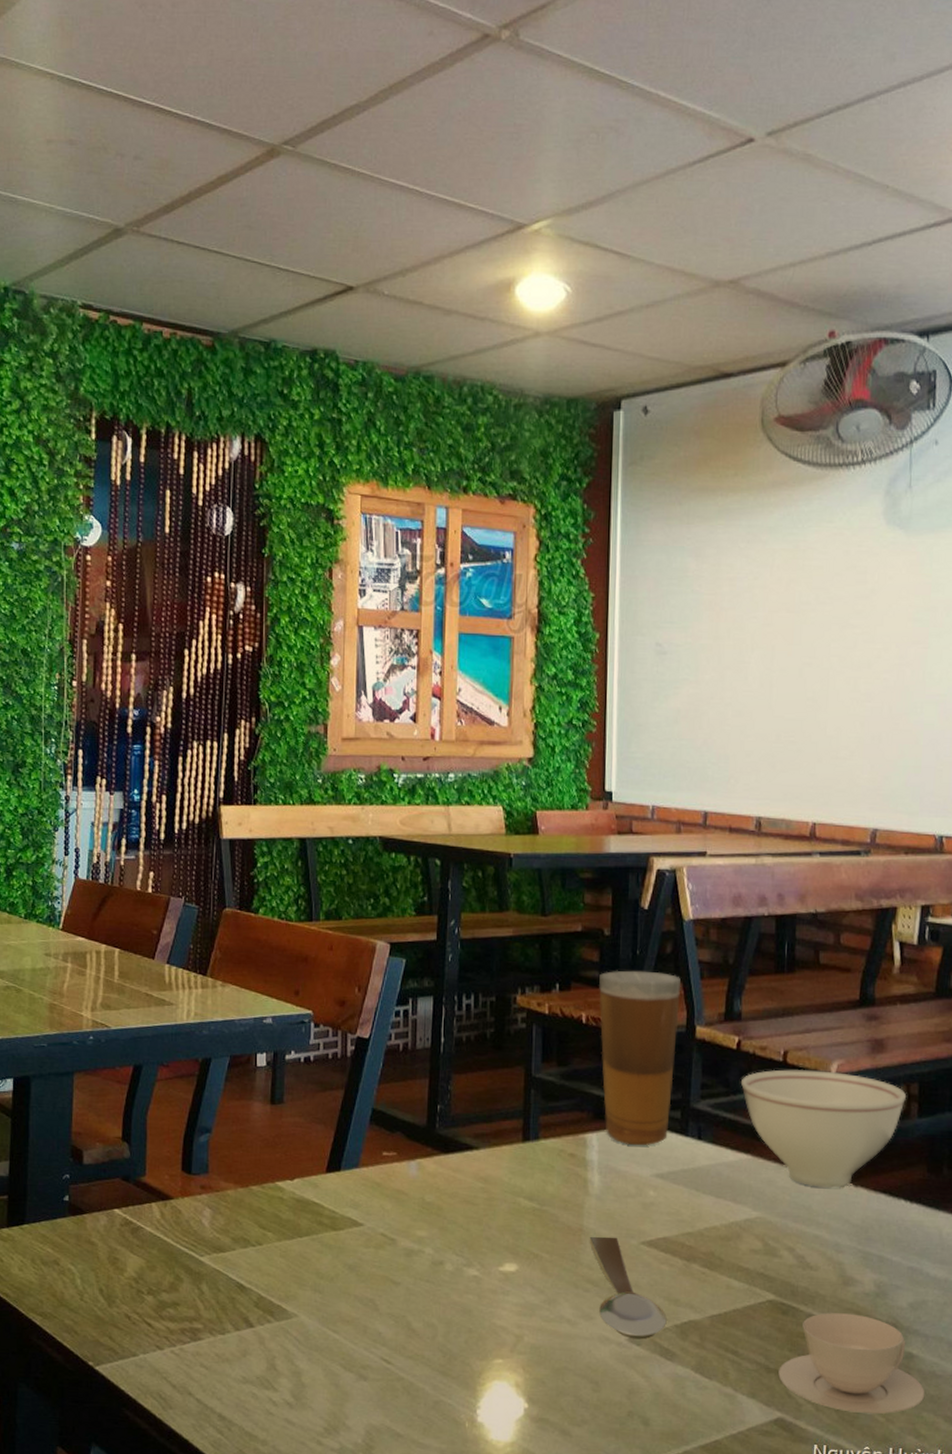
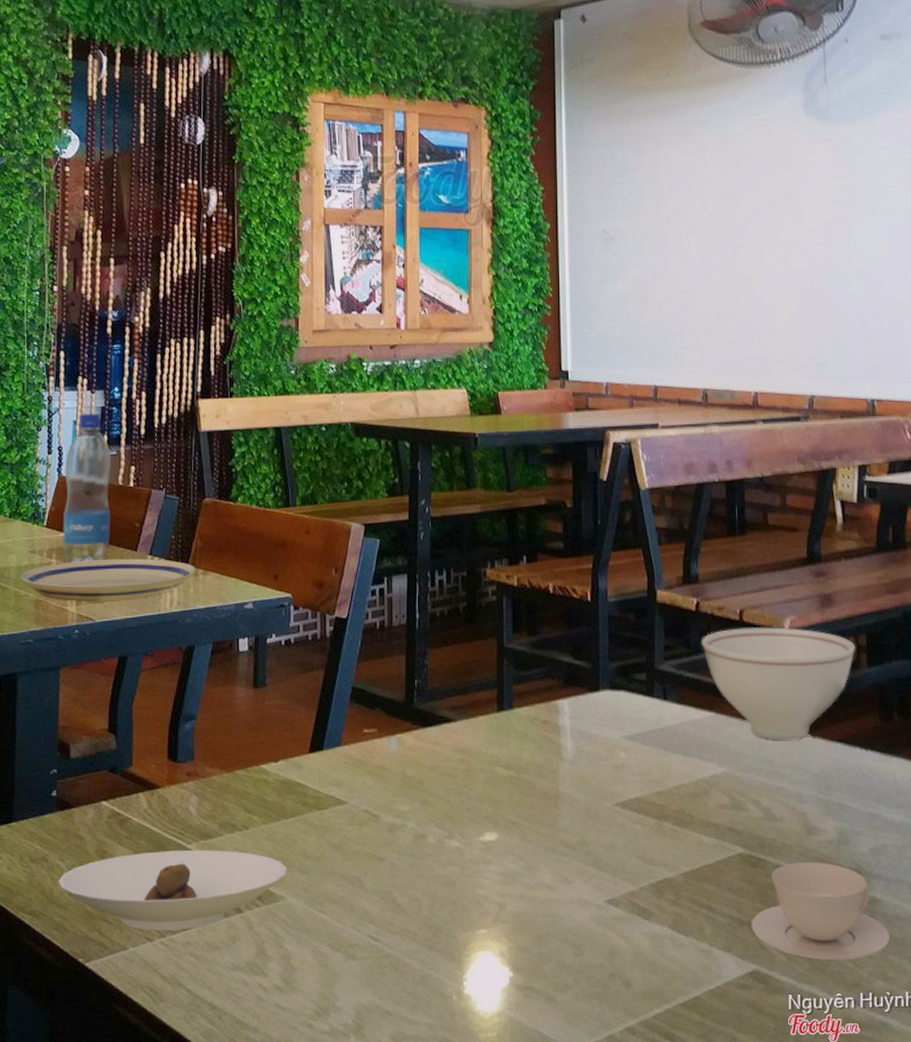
plate: none [35,965,215,1009] -> present [21,558,197,602]
saucer: none [70,1261,301,1341] -> present [59,849,287,931]
bottle: none [79,816,130,968] -> present [63,414,112,563]
spoon: present [589,1236,667,1340] -> none [565,800,643,901]
beverage cup: present [599,970,681,1146] -> none [564,539,641,710]

